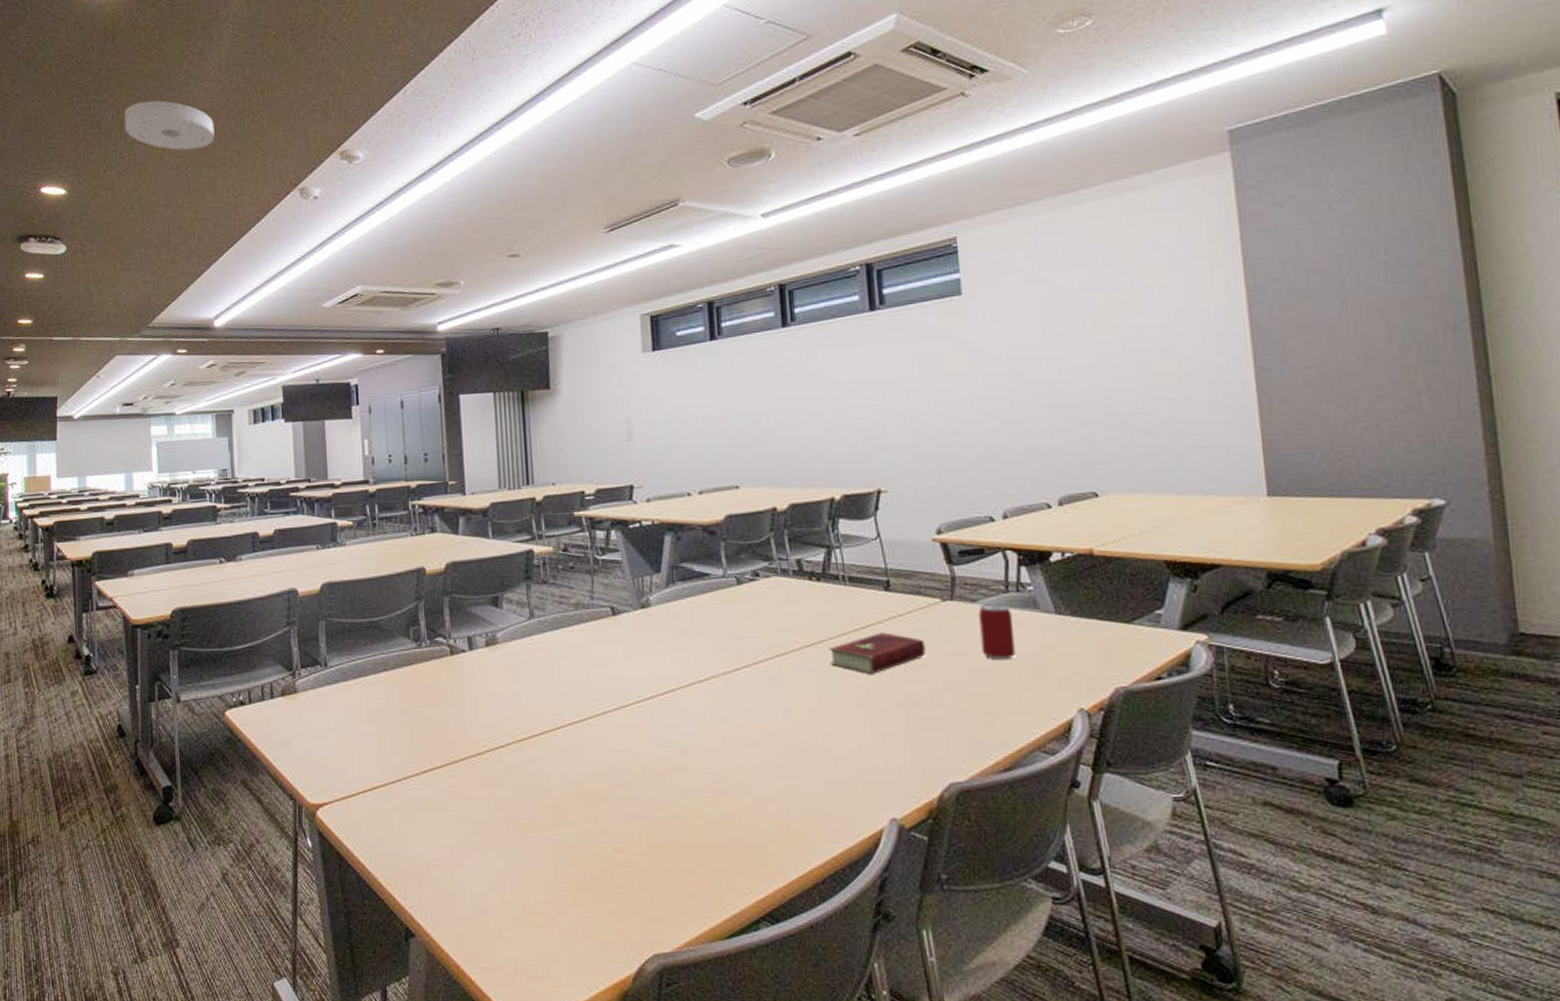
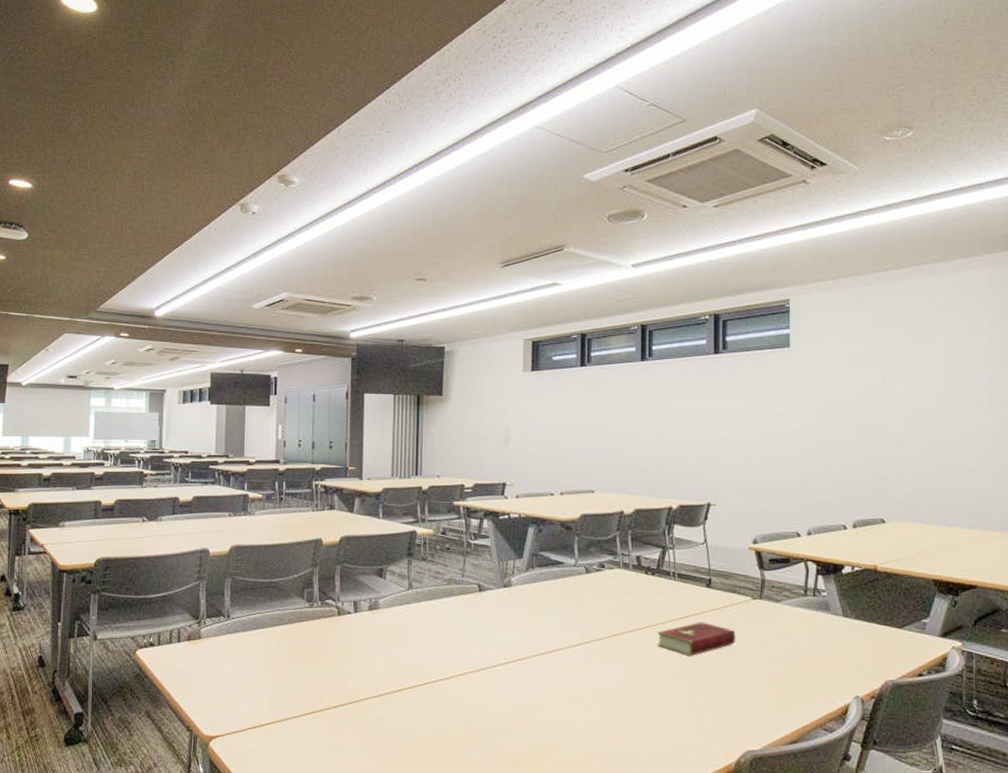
smoke detector: present [124,100,215,150] -> none [89,114,170,160]
beer can: present [978,603,1016,661] -> none [781,604,809,652]

